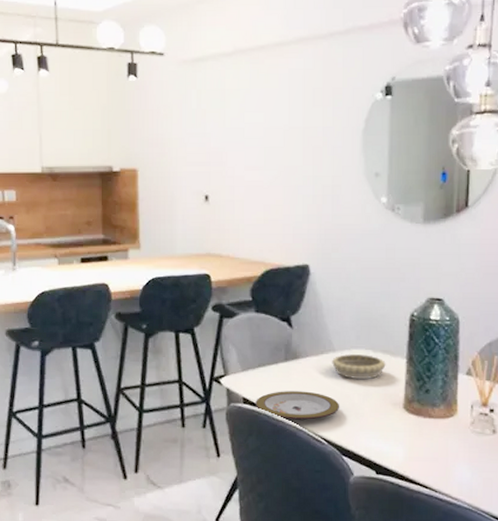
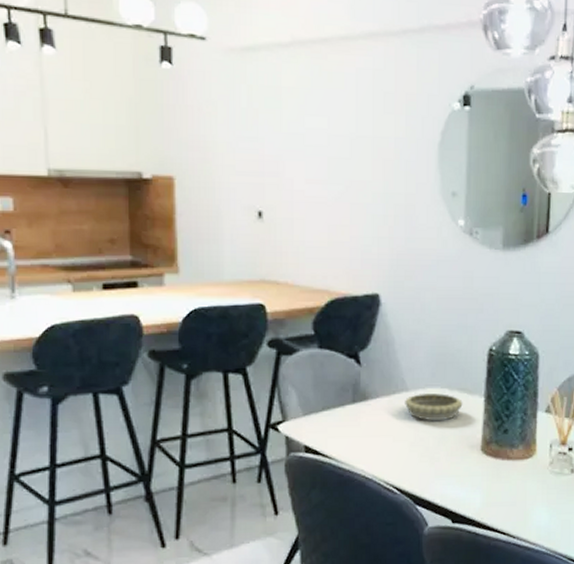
plate: present [256,391,340,420] -> none [319,436,414,468]

